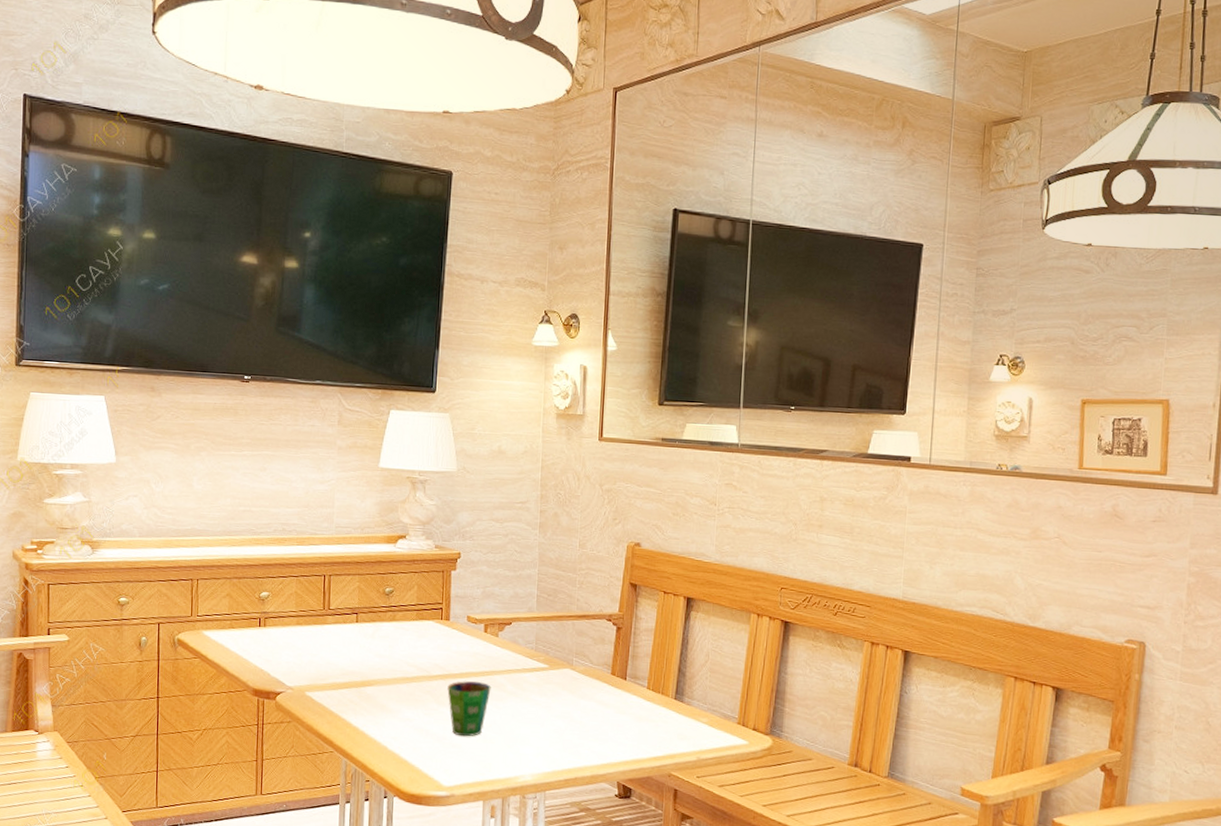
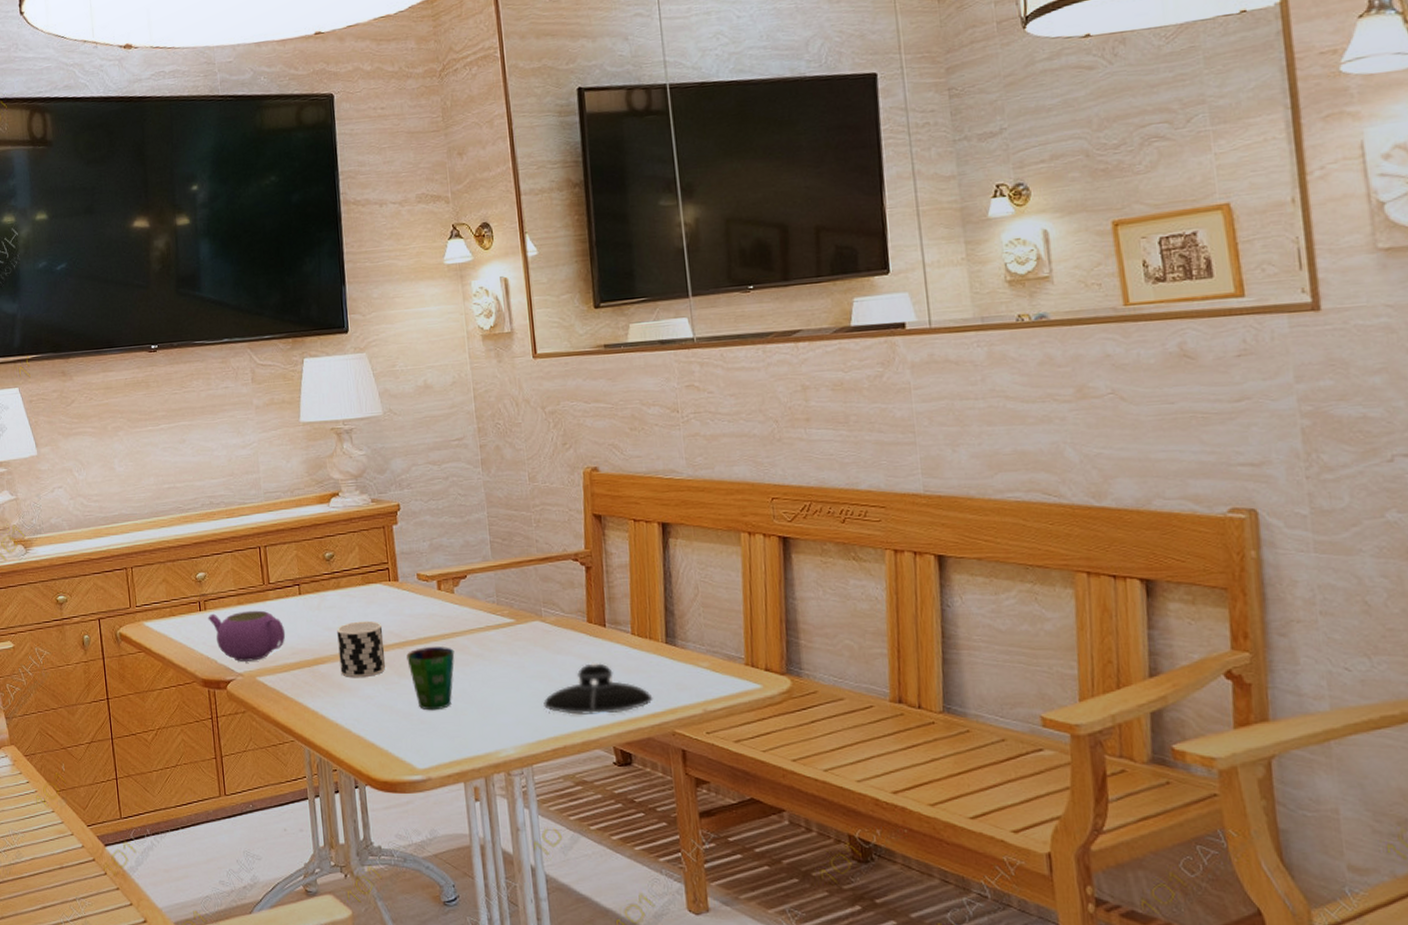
teapot: none [266,630,339,677] -> present [208,610,286,662]
cup: none [385,652,429,702] -> present [337,620,386,678]
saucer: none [563,708,657,754] -> present [543,662,653,715]

